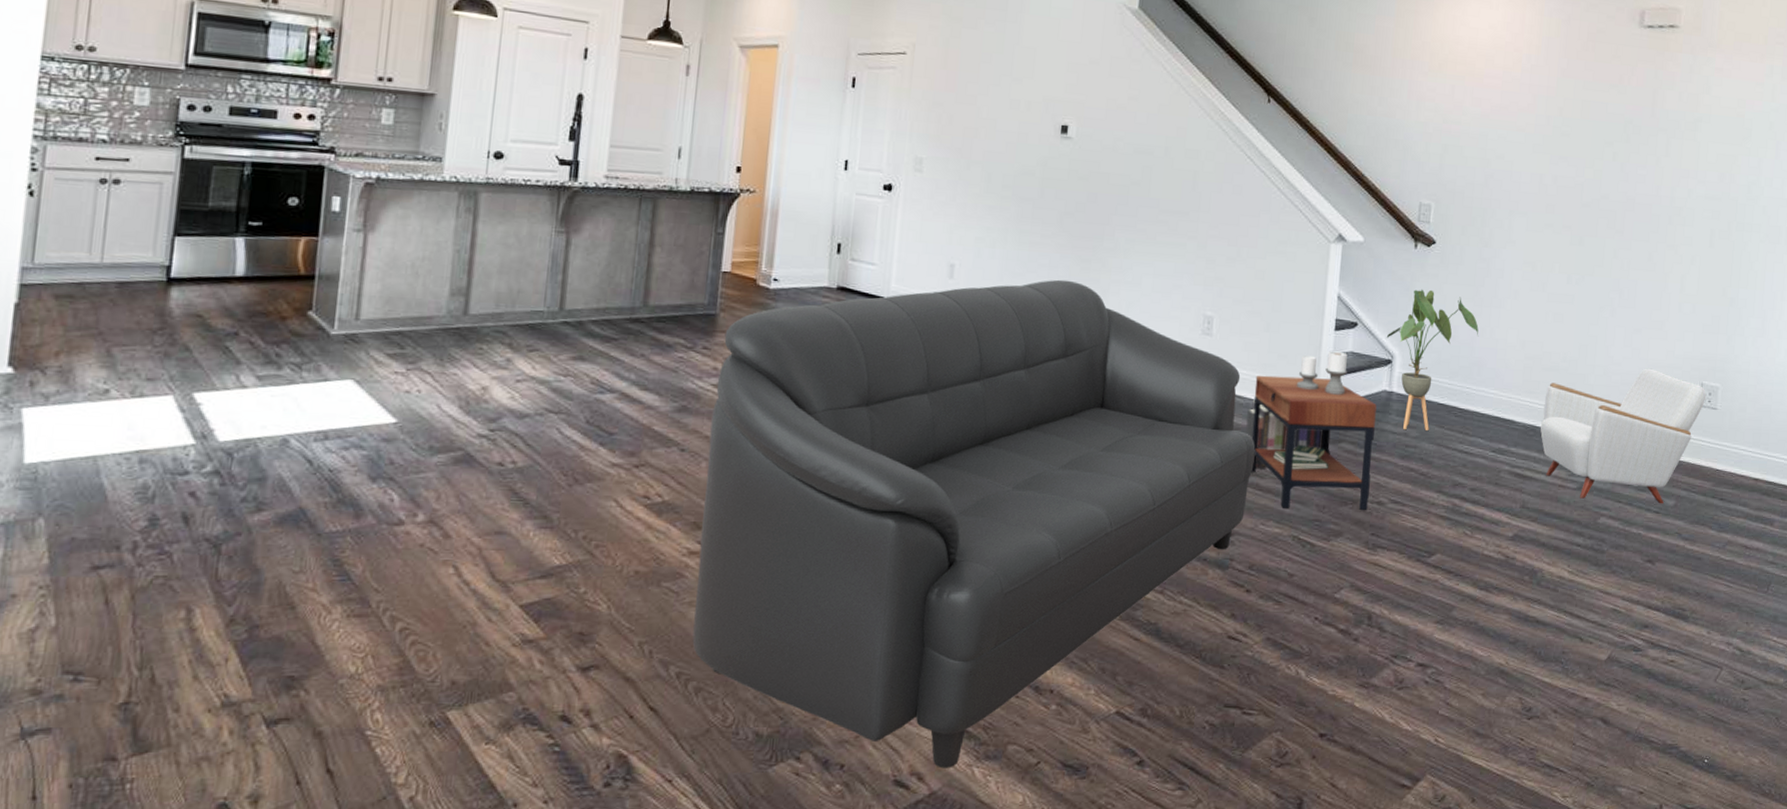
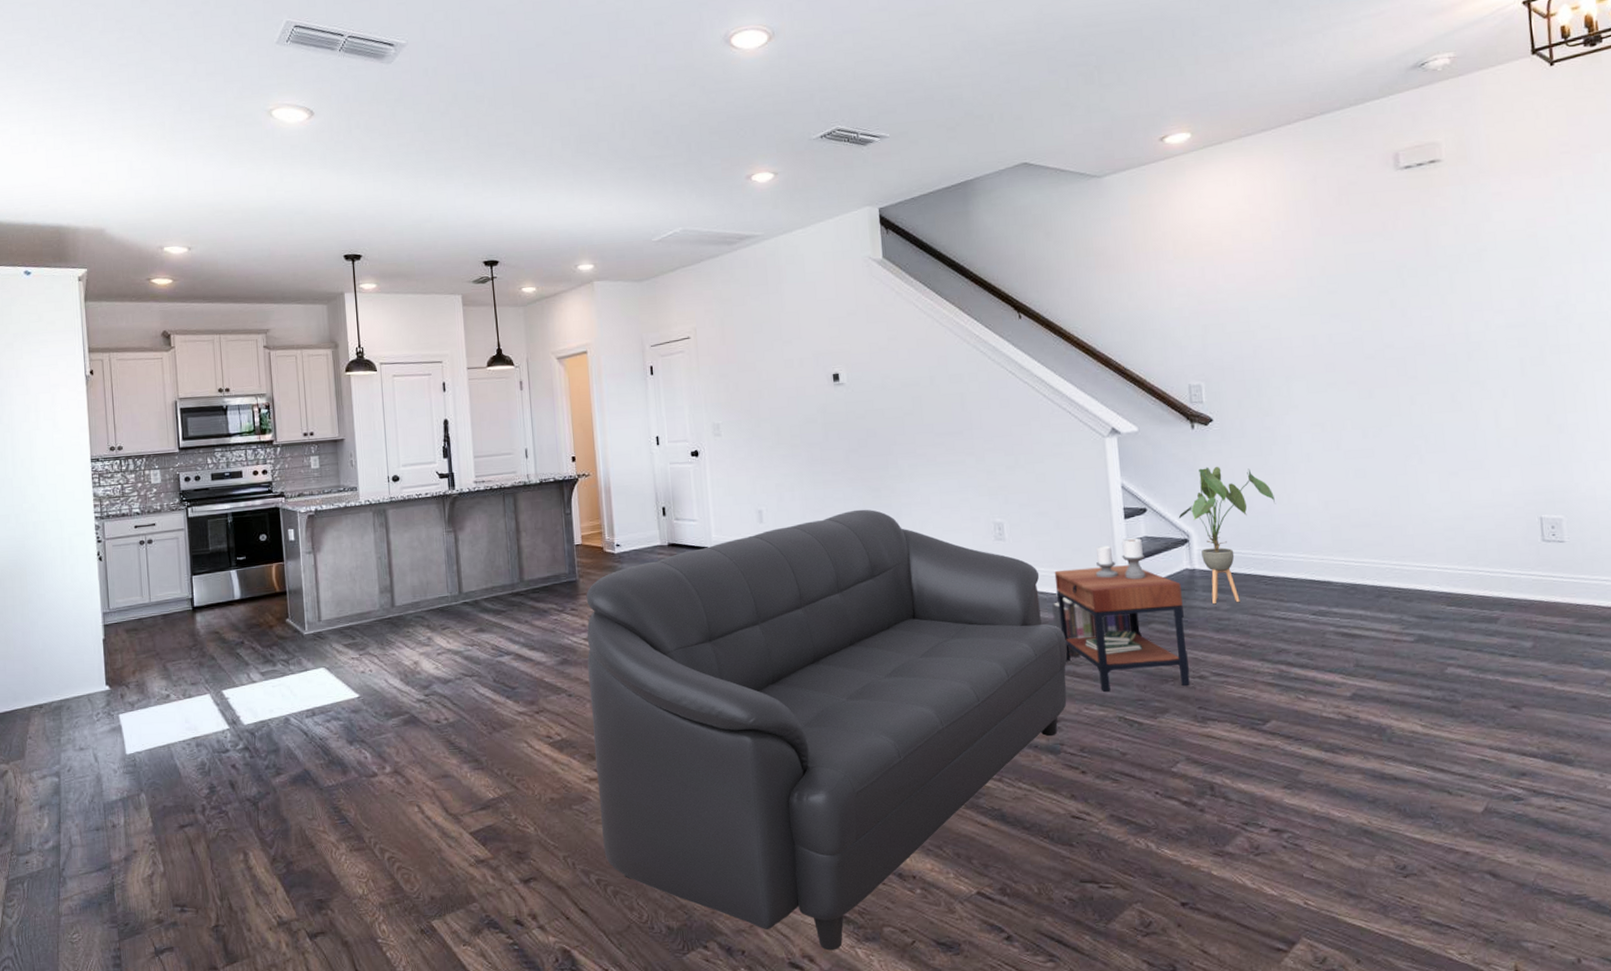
armchair: present [1540,368,1706,504] -> none [1360,510,1549,651]

